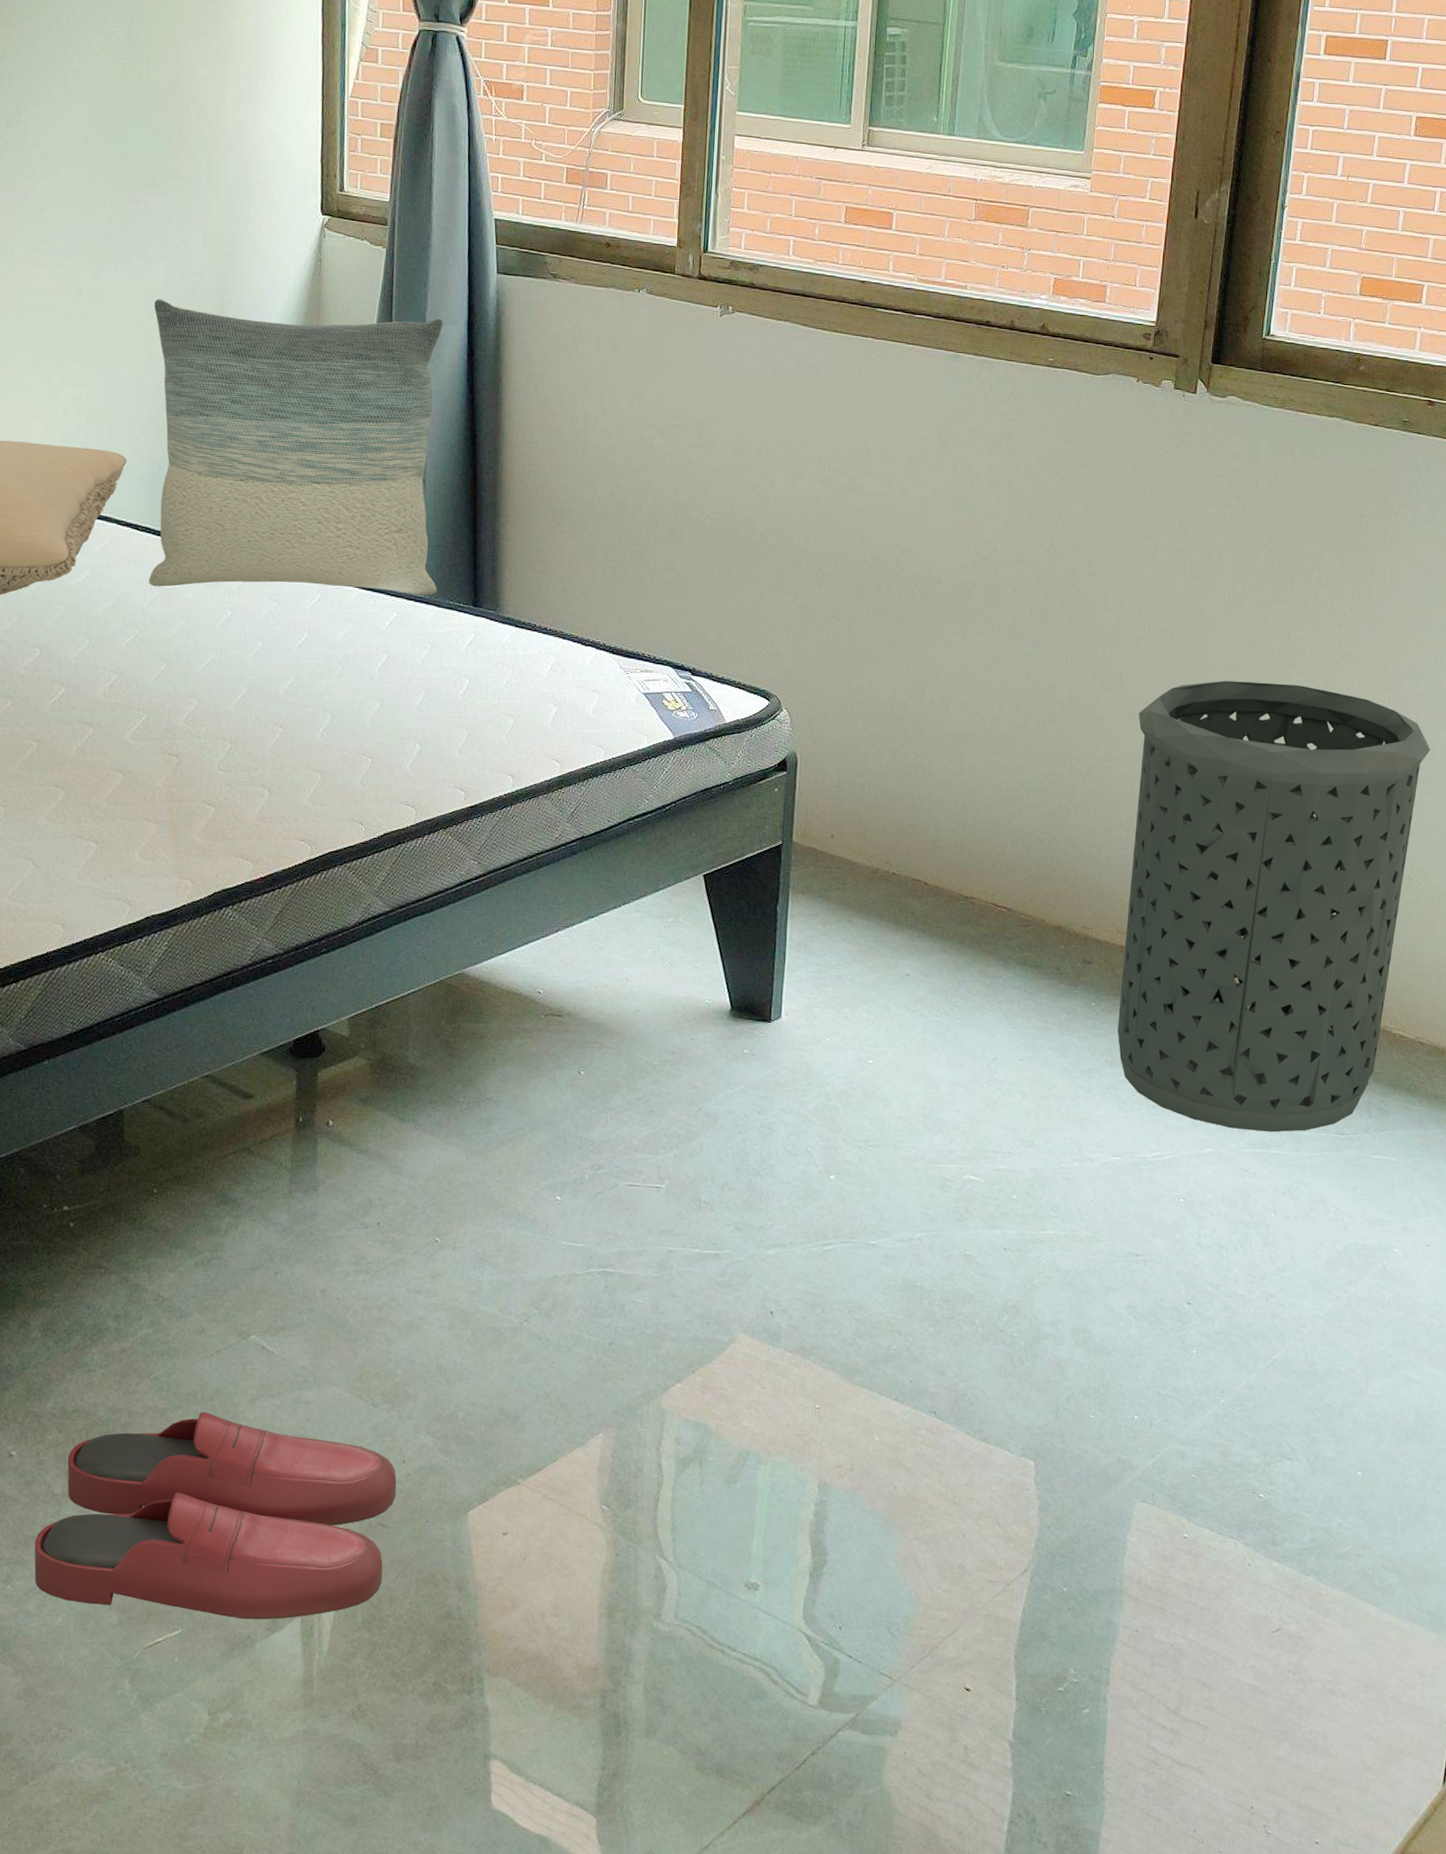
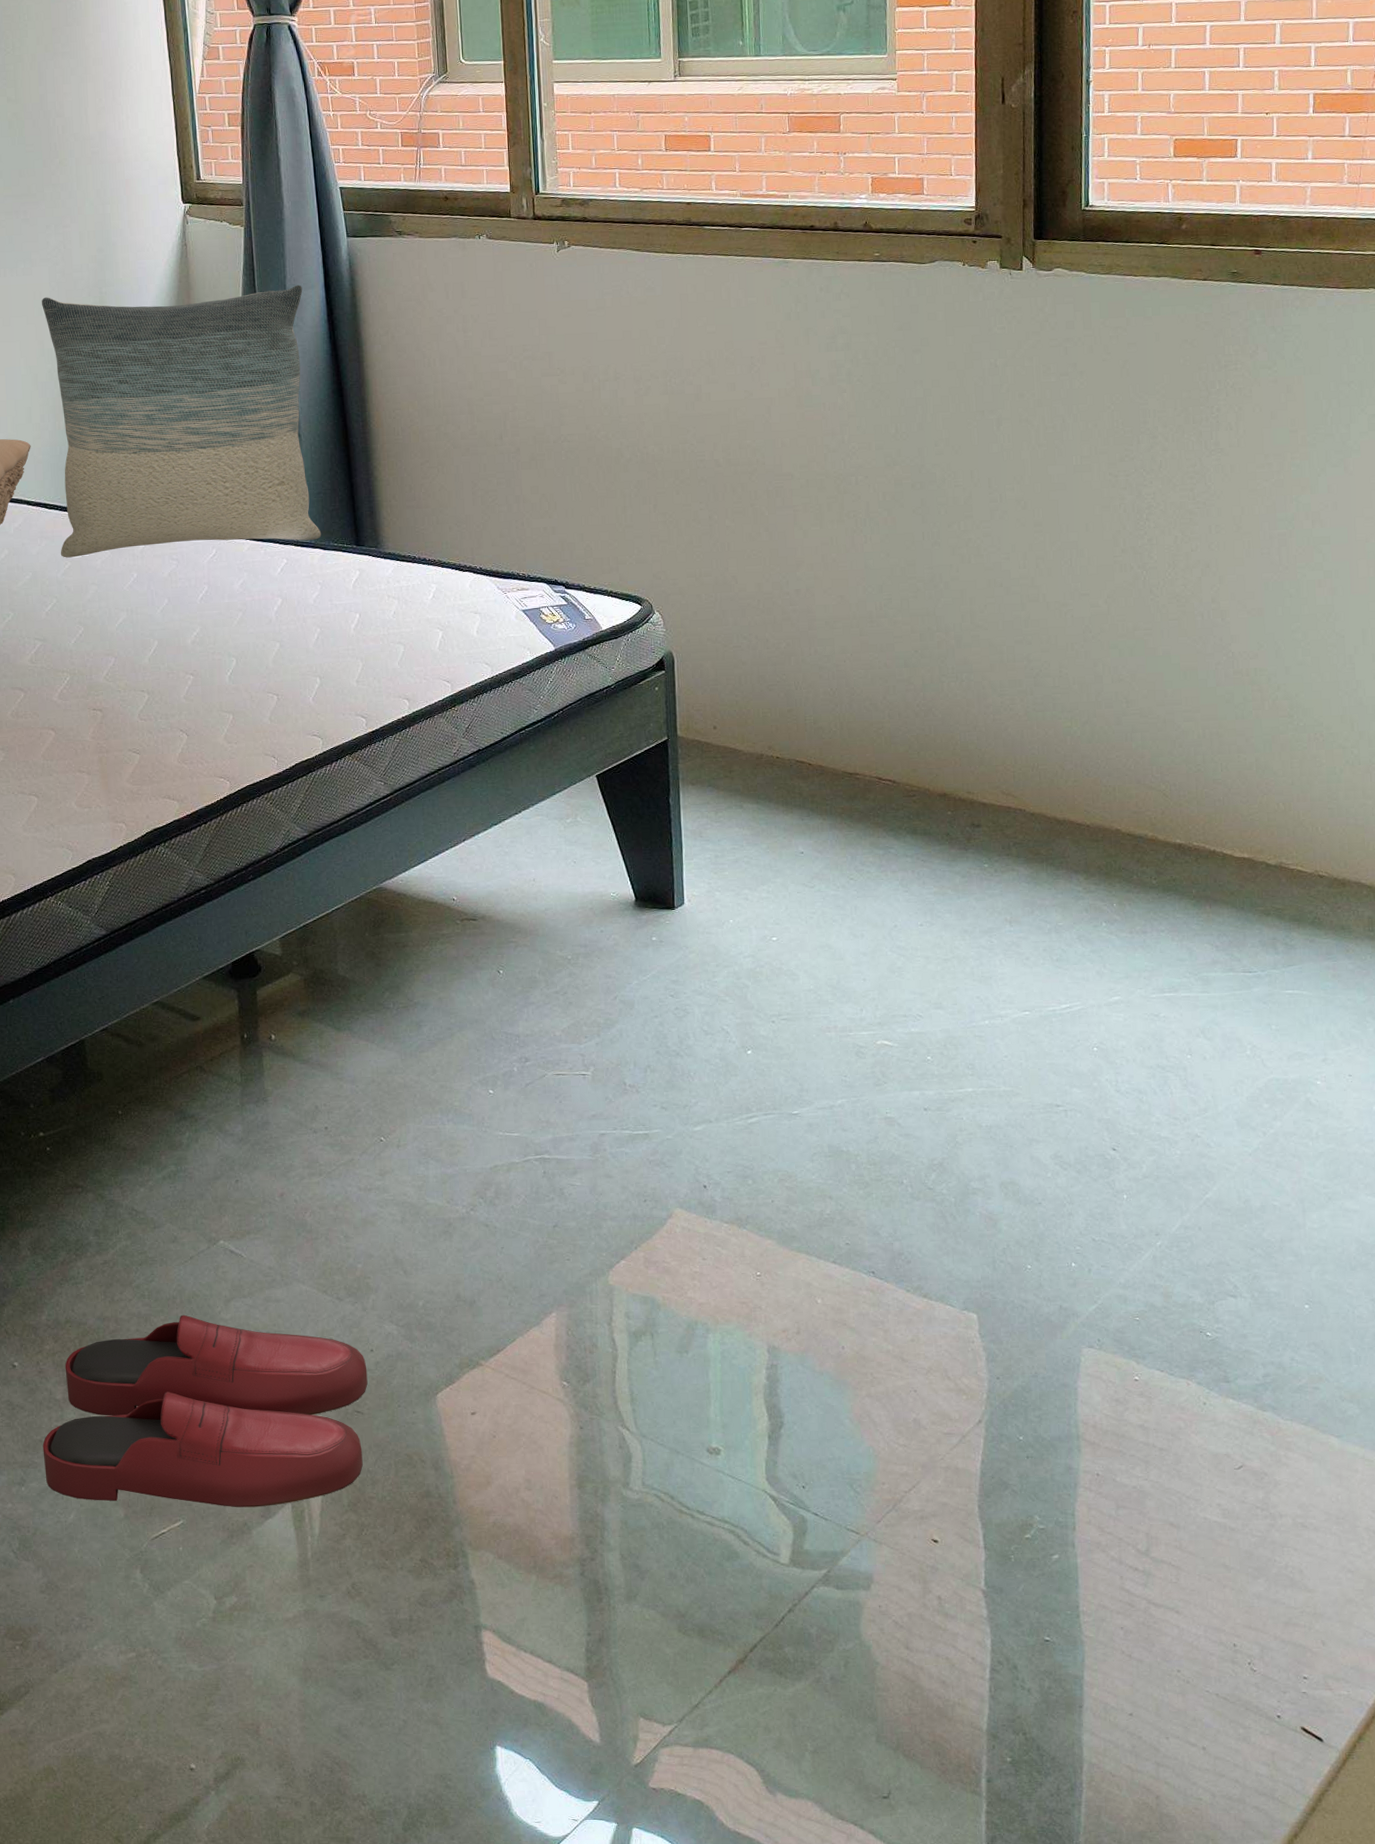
laundry basket: present [1117,680,1431,1132] -> none [999,538,1297,976]

